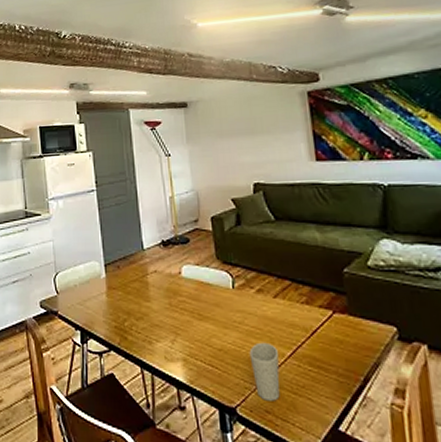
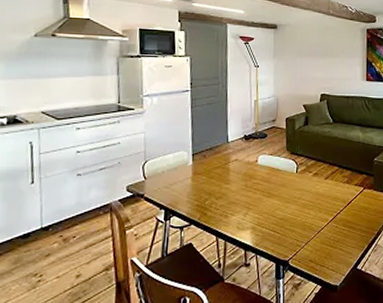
cup: present [249,342,280,401] -> none [303,211,323,253]

